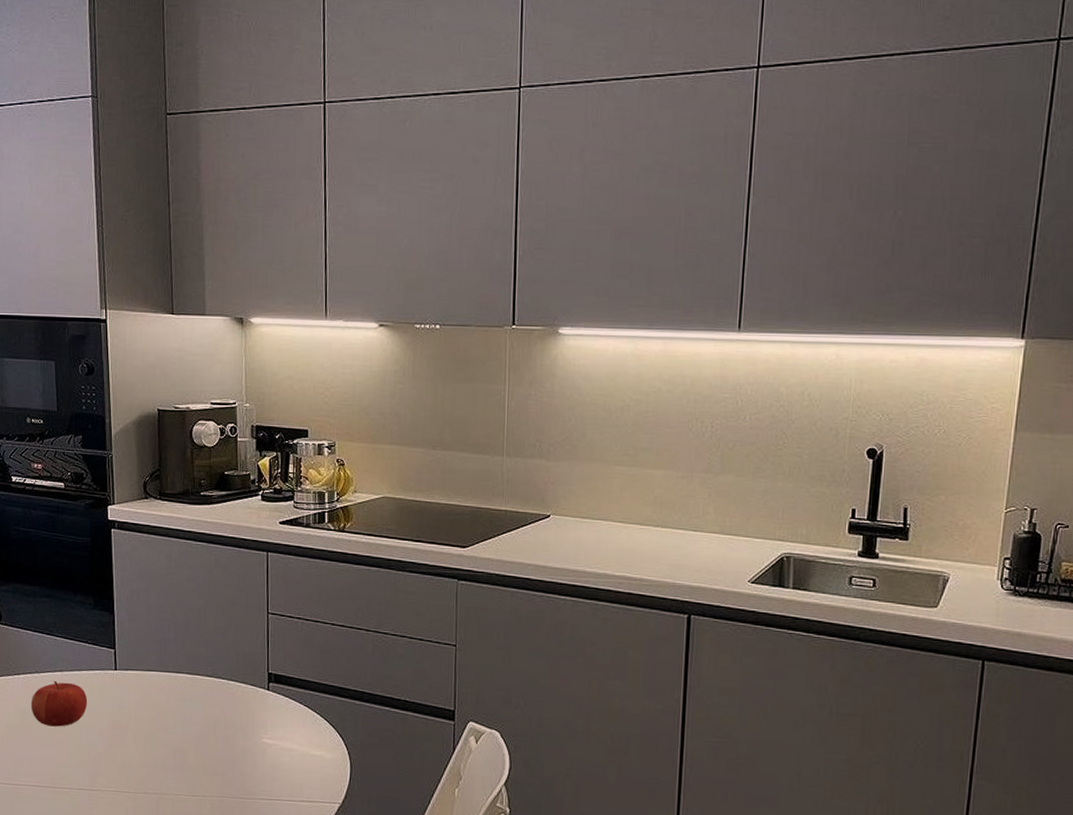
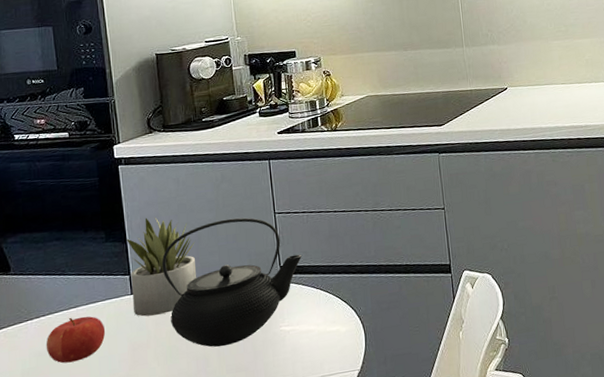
succulent plant: none [114,591,182,698] -> present [126,217,197,317]
teapot: none [147,609,292,746] -> present [161,217,302,347]

